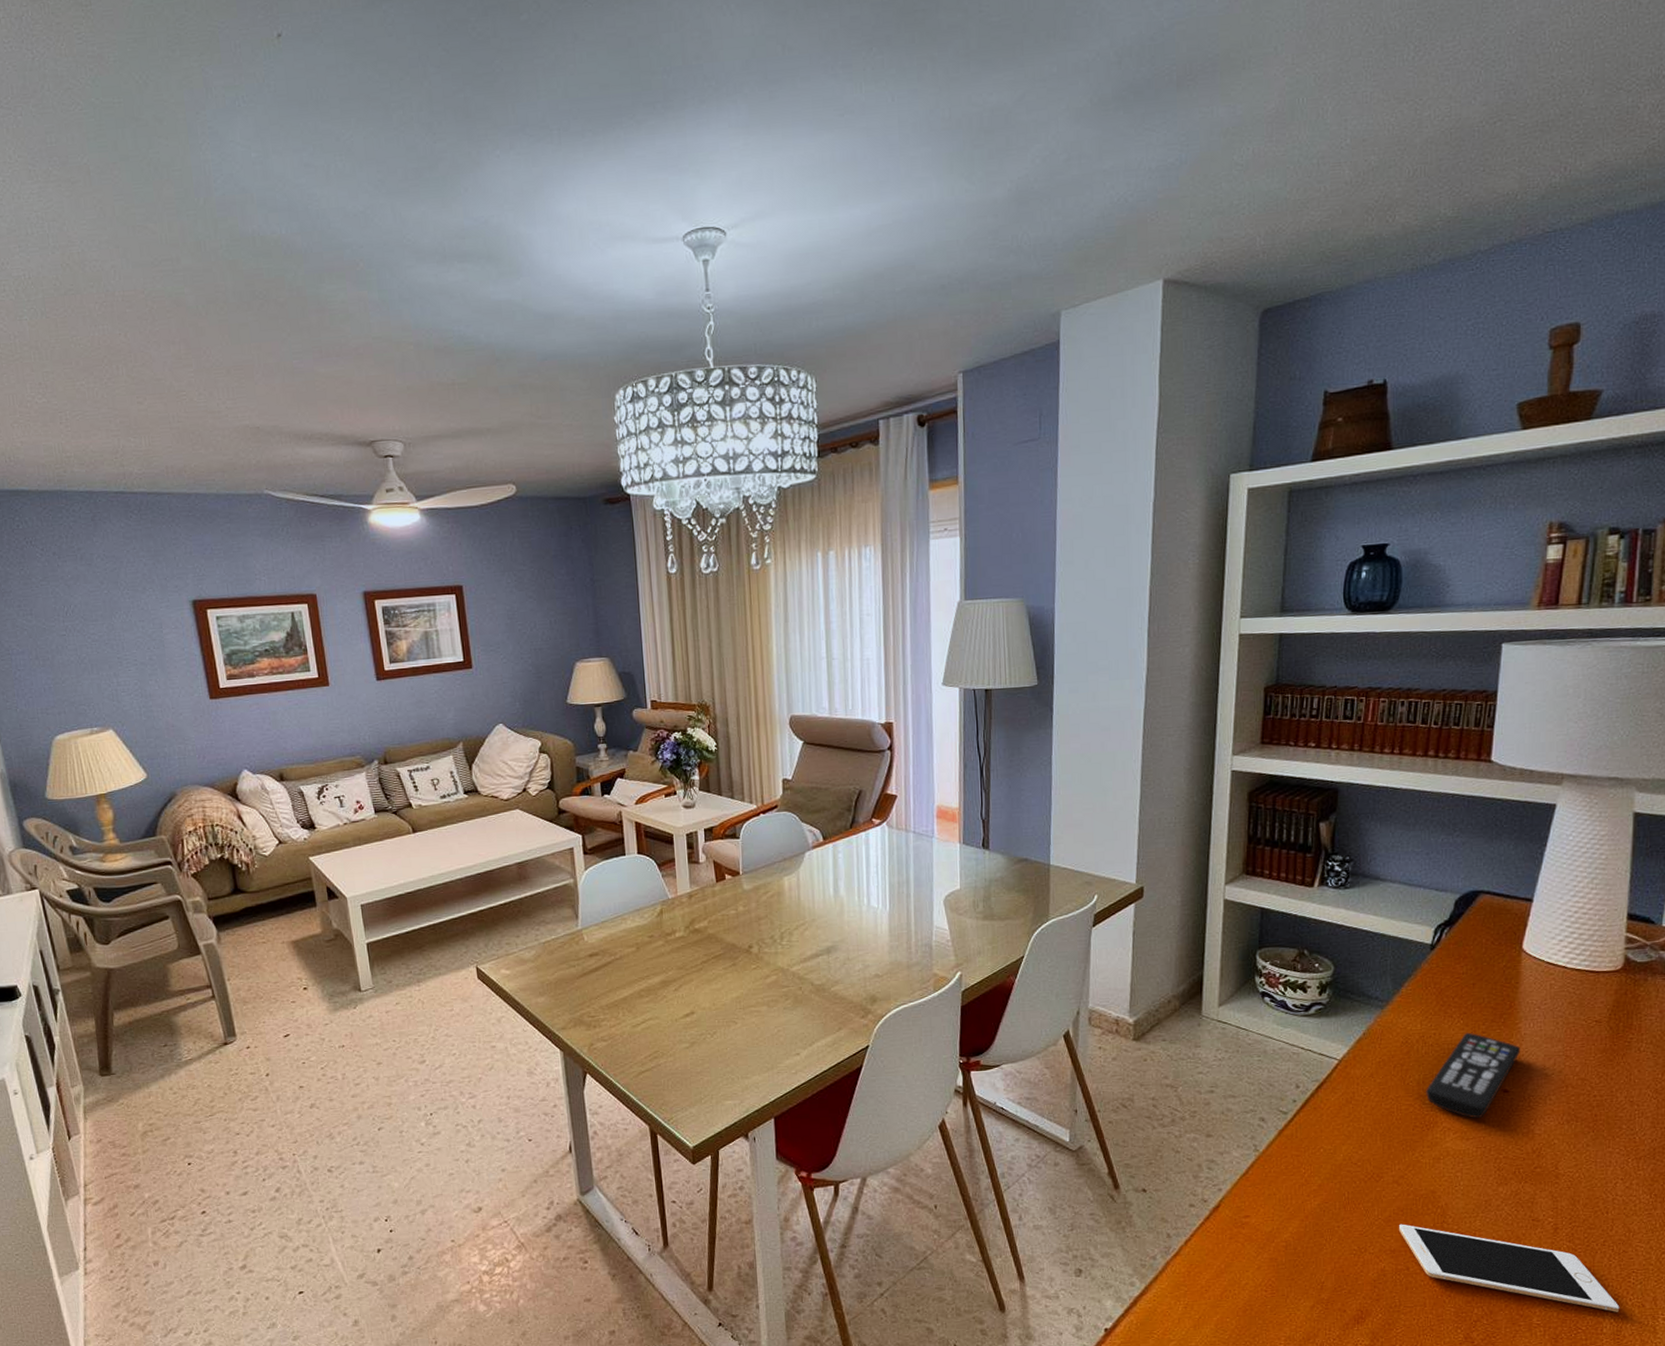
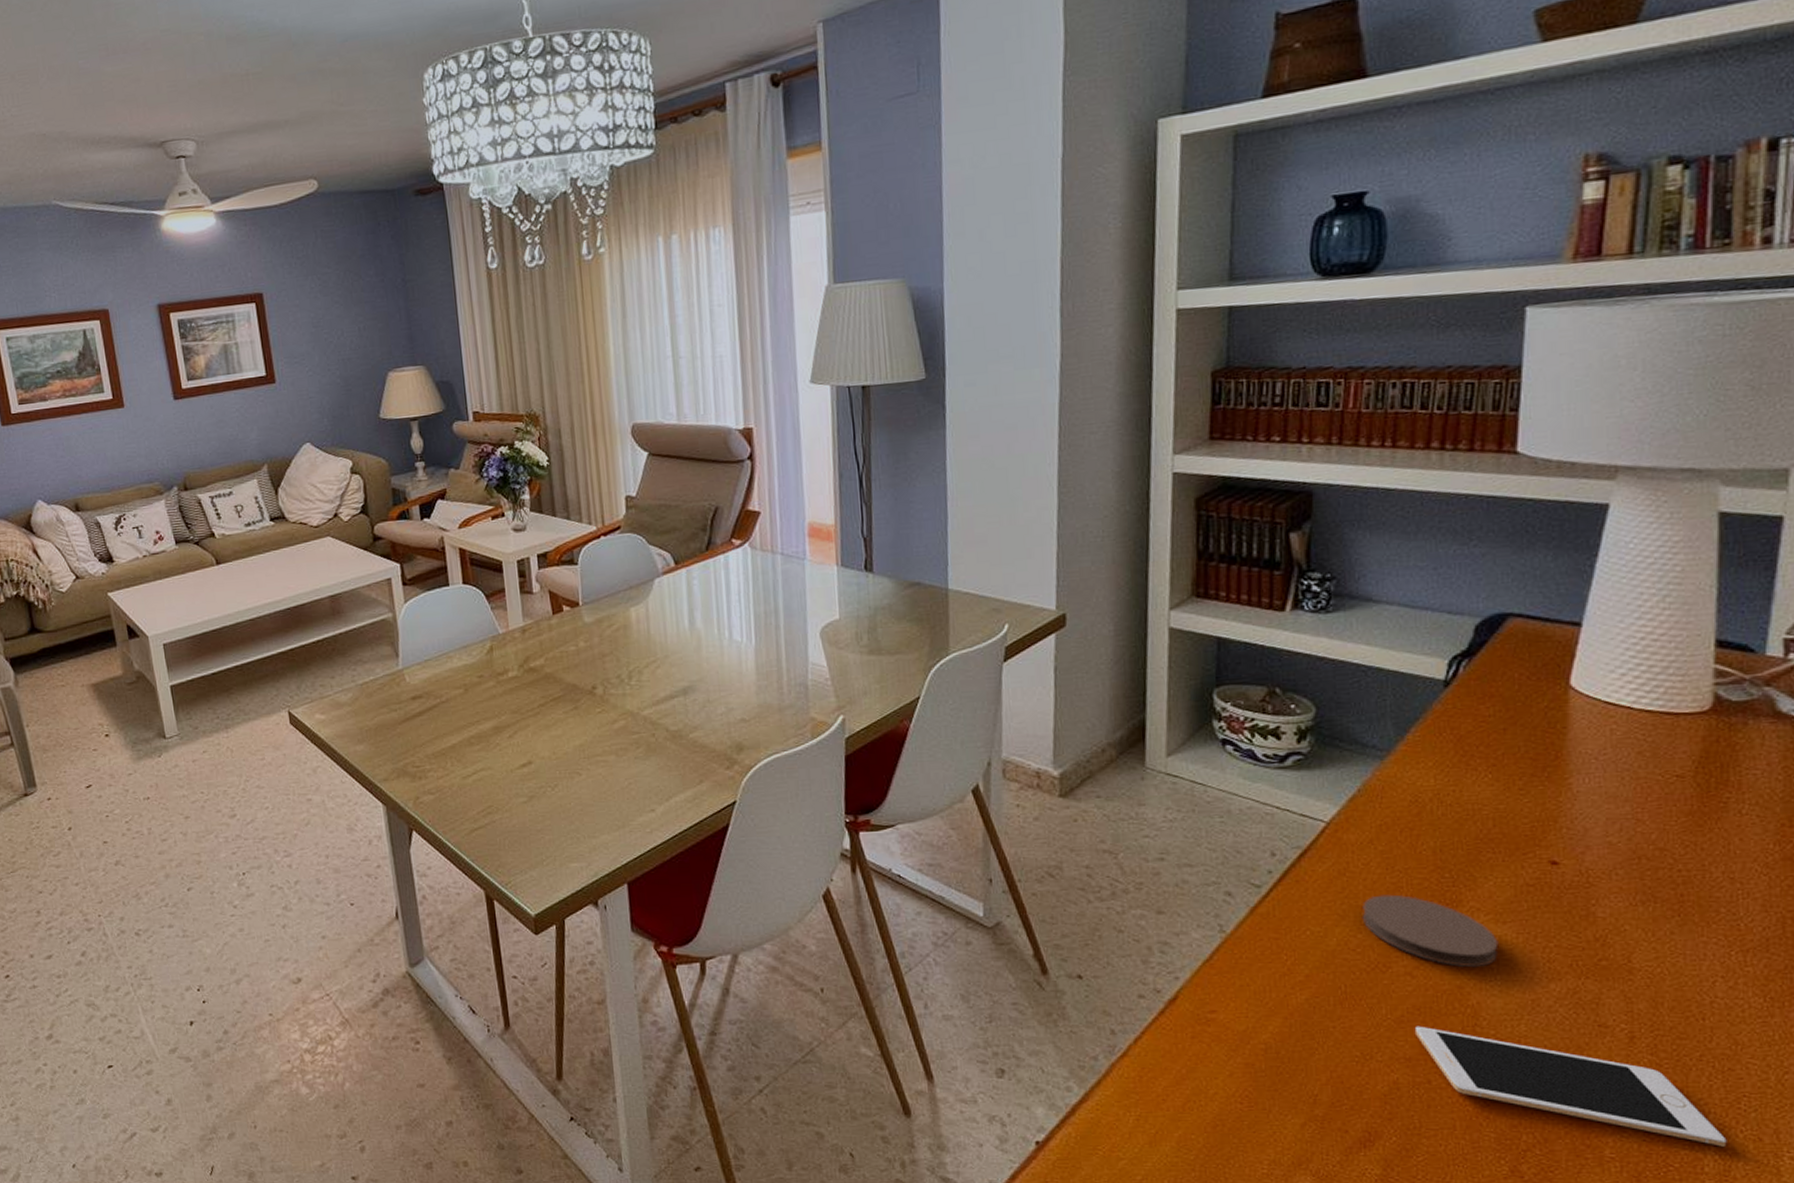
coaster: none [1362,1118,1463,1176] -> present [1362,894,1499,968]
remote control: present [1426,1032,1521,1119] -> none [1445,789,1574,897]

